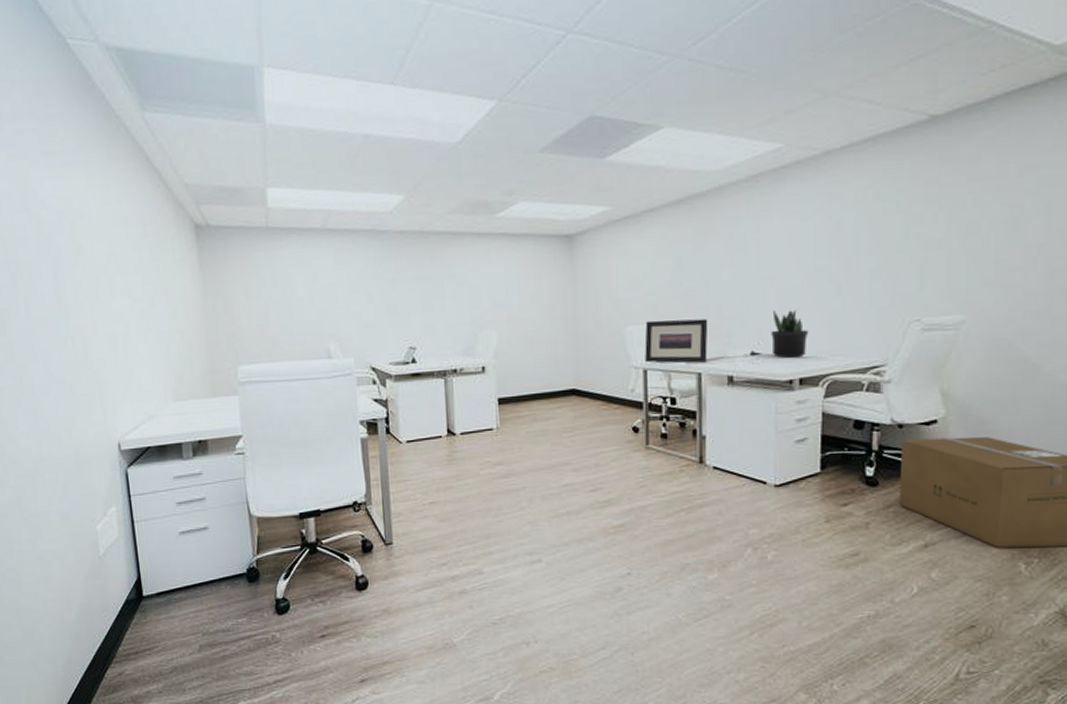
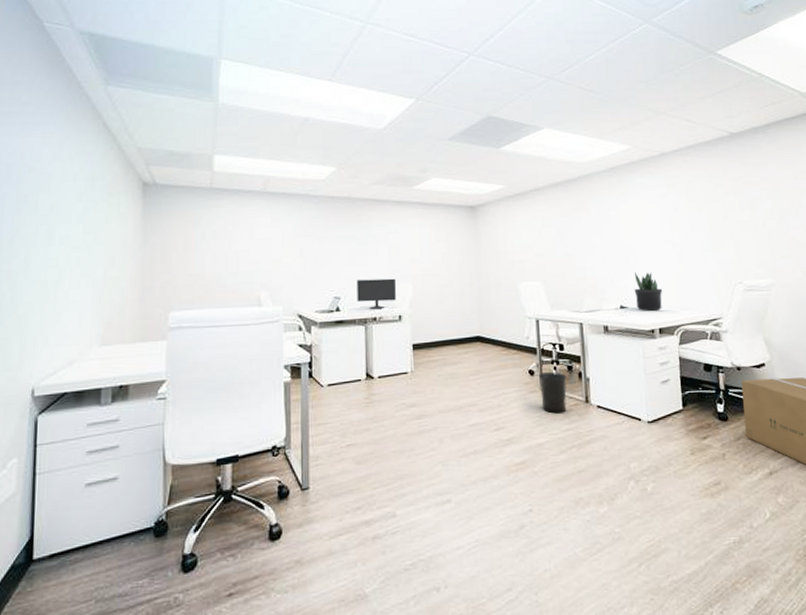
computer monitor: none [433,324,479,361] -> present [357,278,397,310]
waste bin: none [643,429,678,475] -> present [538,372,567,414]
picture frame: present [644,318,708,364] -> none [536,277,587,315]

